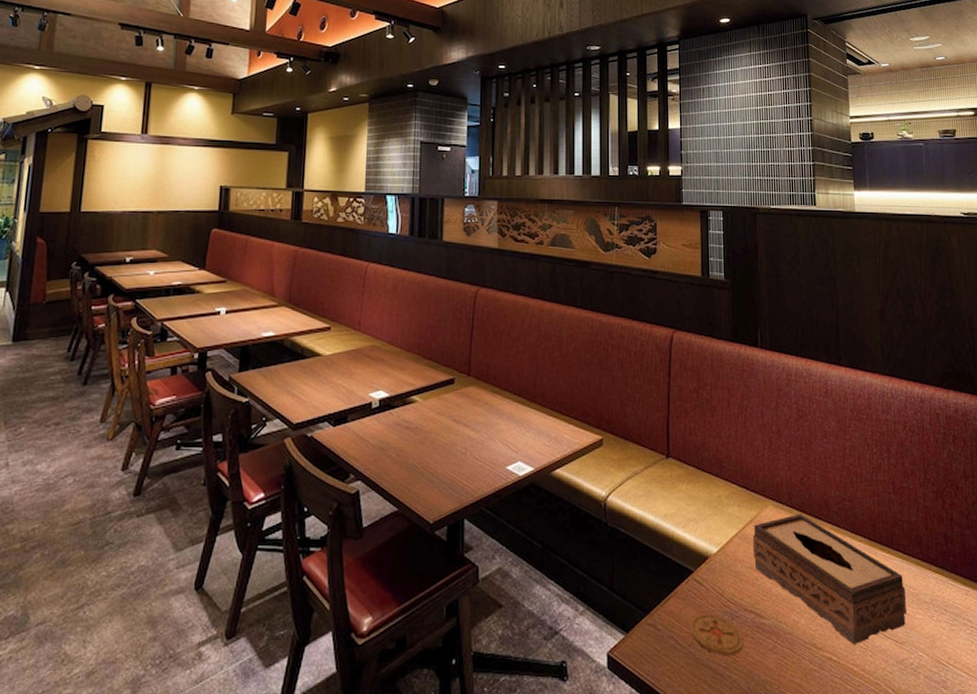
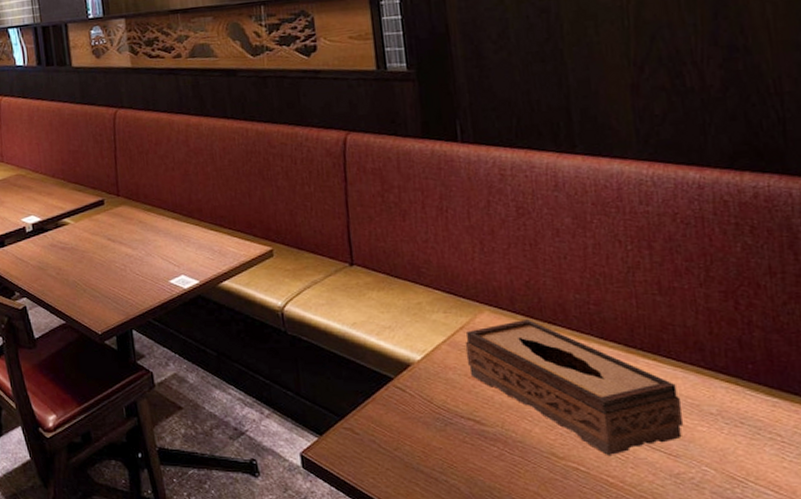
coaster: present [691,614,744,655] -> none [394,420,462,460]

